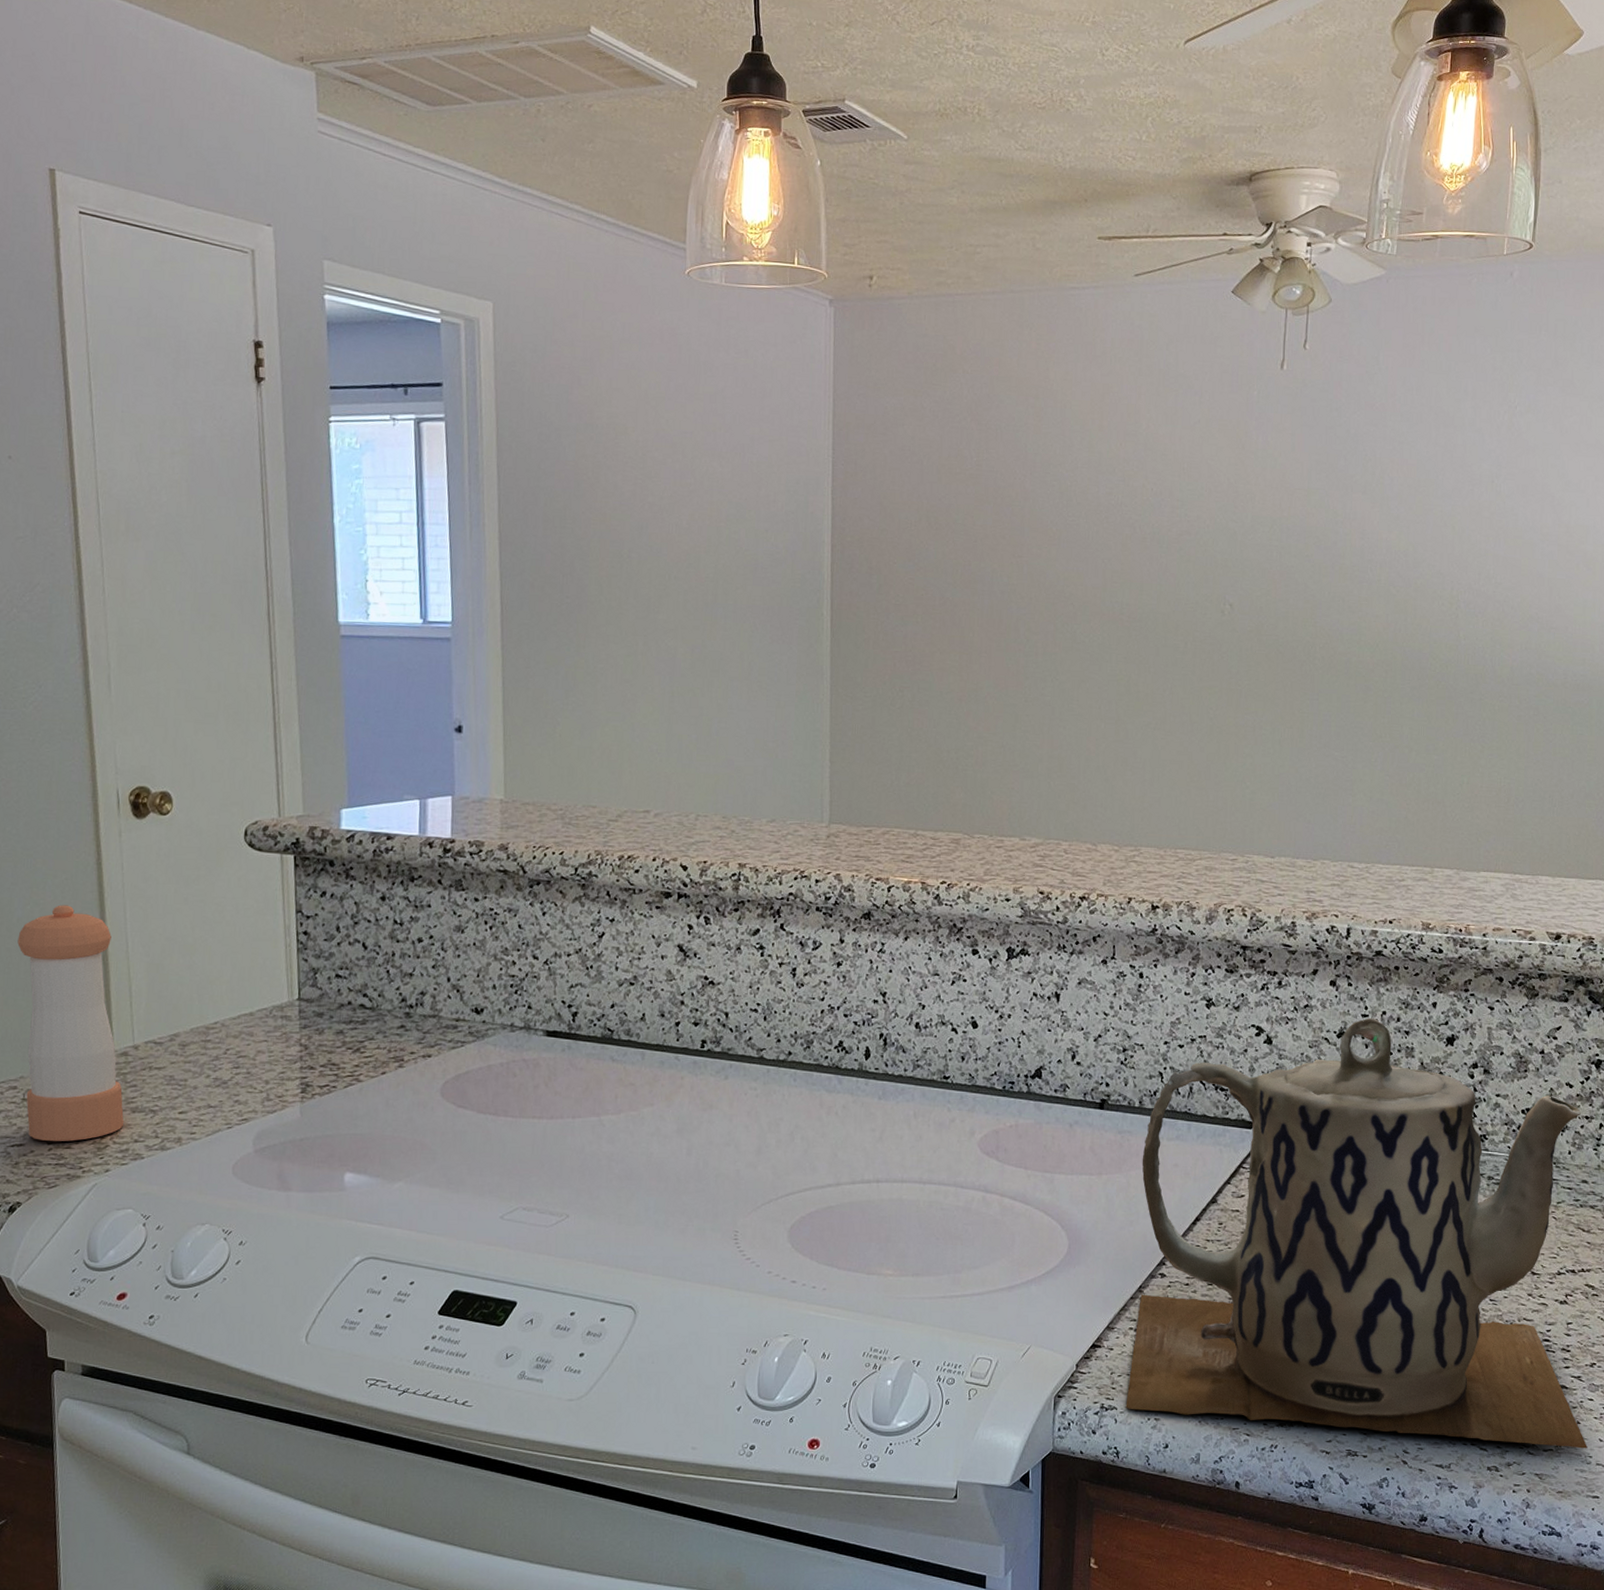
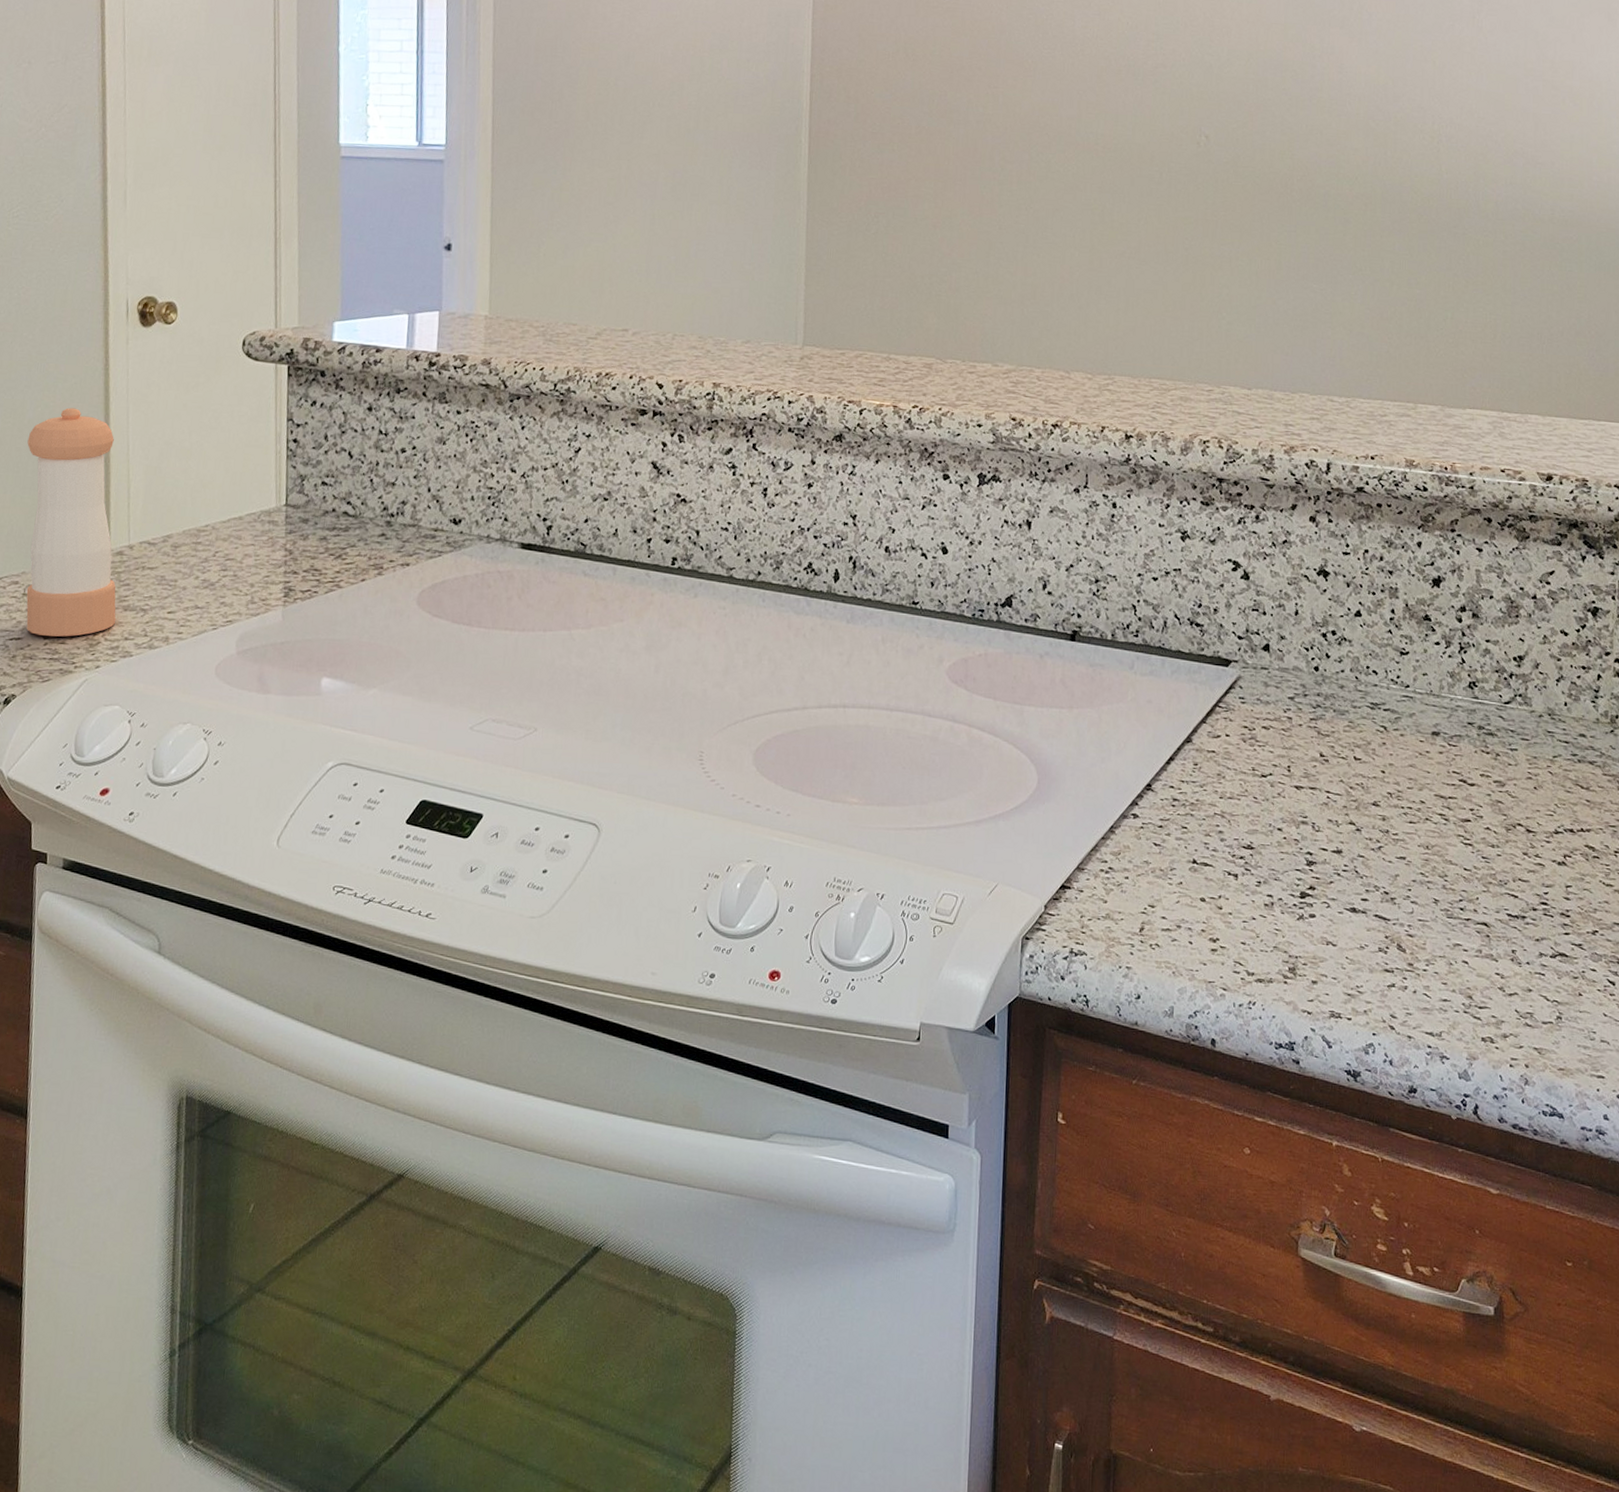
teapot: present [1126,1017,1588,1449] -> none [1096,555,1591,1024]

